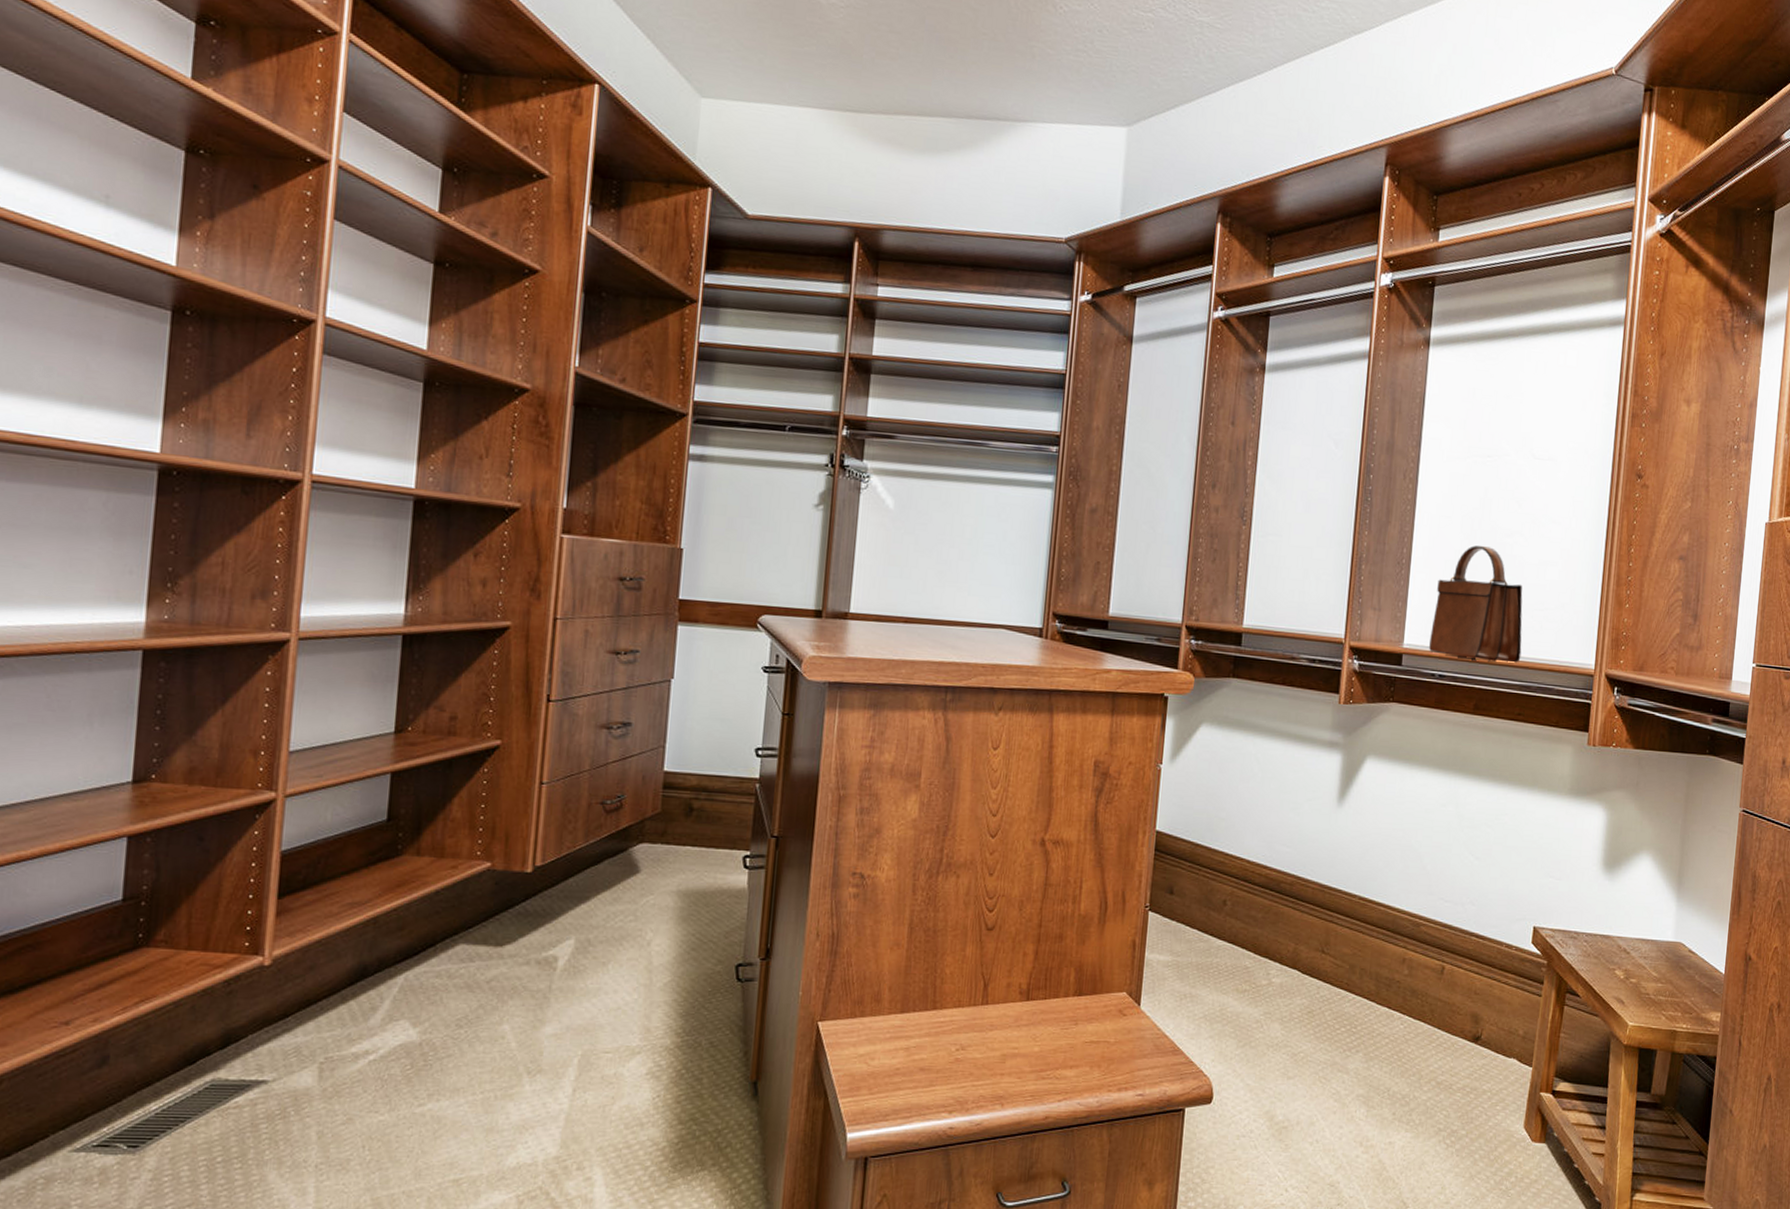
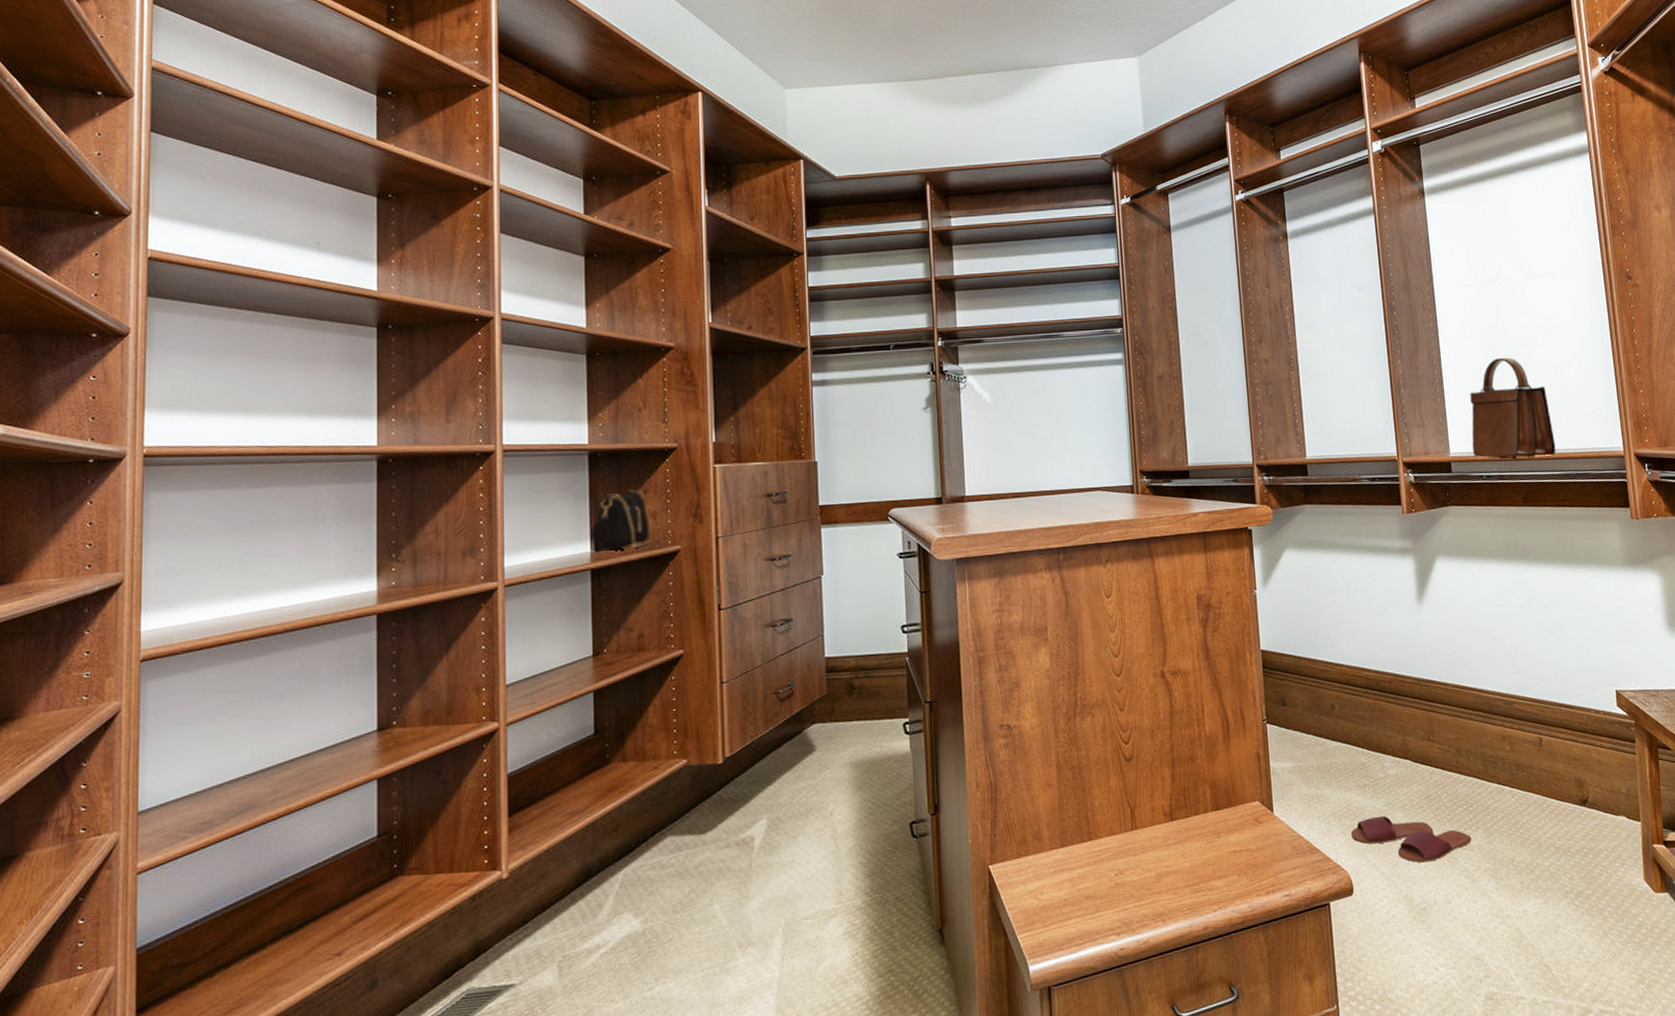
handbag: none [407,549,479,617] -> present [591,489,651,553]
slippers: none [1220,1025,1350,1080] -> present [1350,815,1472,863]

